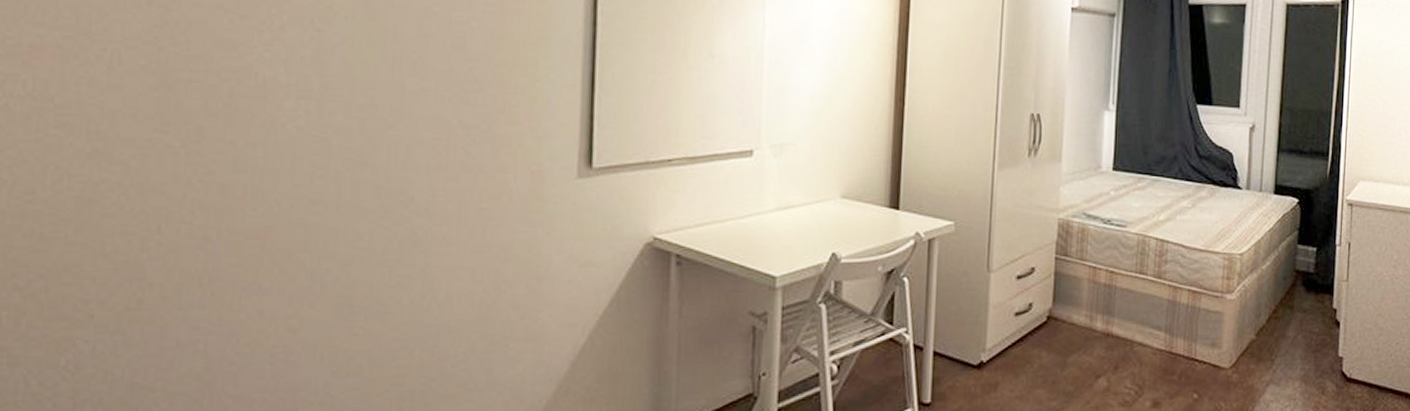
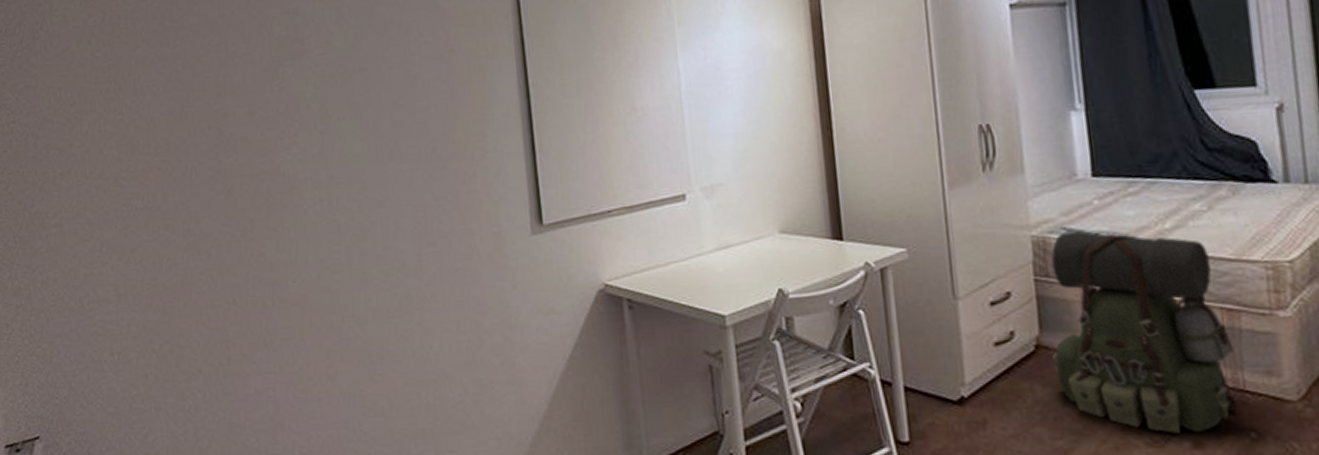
backpack: none [1059,217,1192,395] -> present [1051,231,1237,434]

